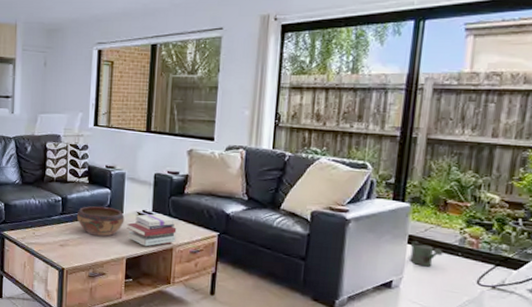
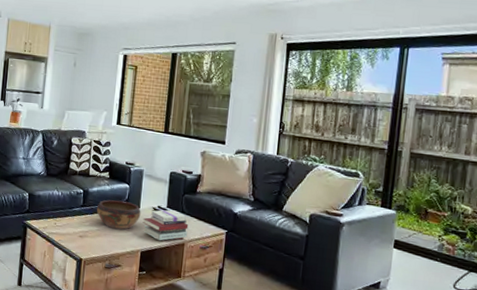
watering can: present [410,240,443,267] -> none [396,245,425,271]

